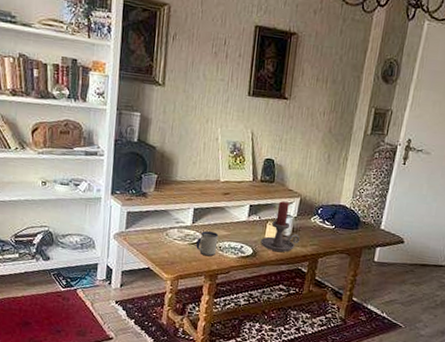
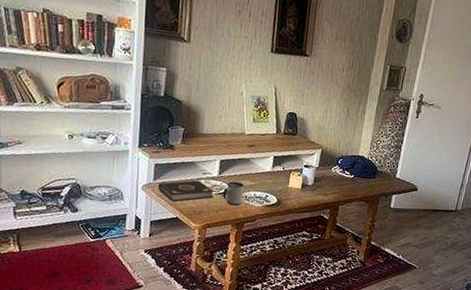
book: none [130,229,187,252] -> present [158,180,214,202]
candle holder: present [261,201,300,252] -> none [285,152,322,200]

